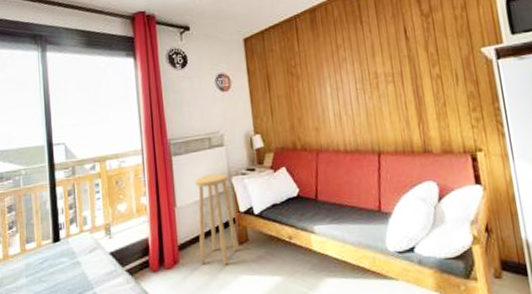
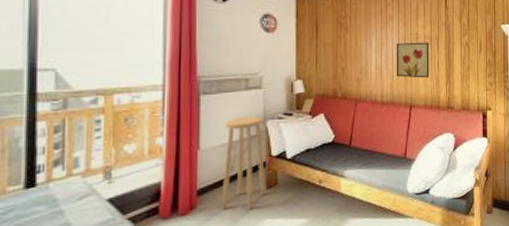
wall art: none [353,80,397,123] -> present [396,42,430,78]

